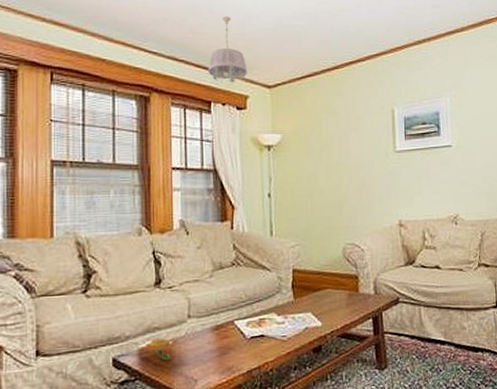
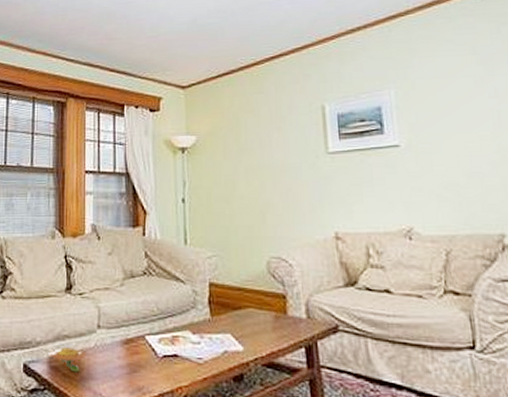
ceiling light fixture: present [208,17,248,85] -> none [122,21,161,87]

